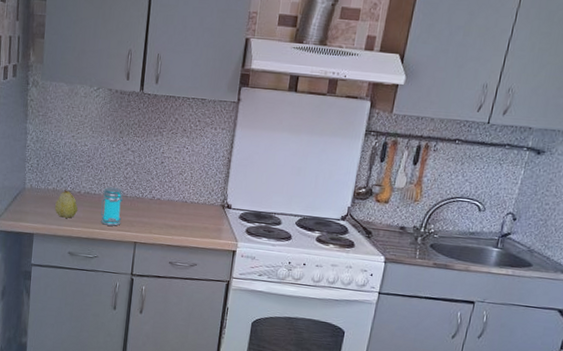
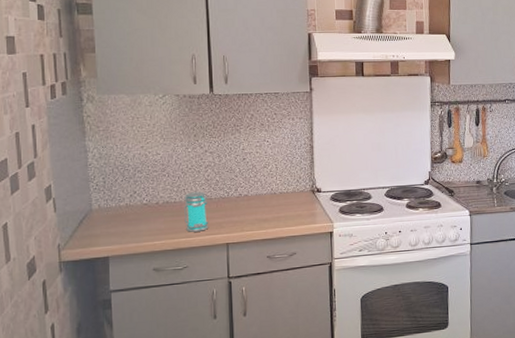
fruit: present [55,189,78,218] -> none [131,202,157,233]

